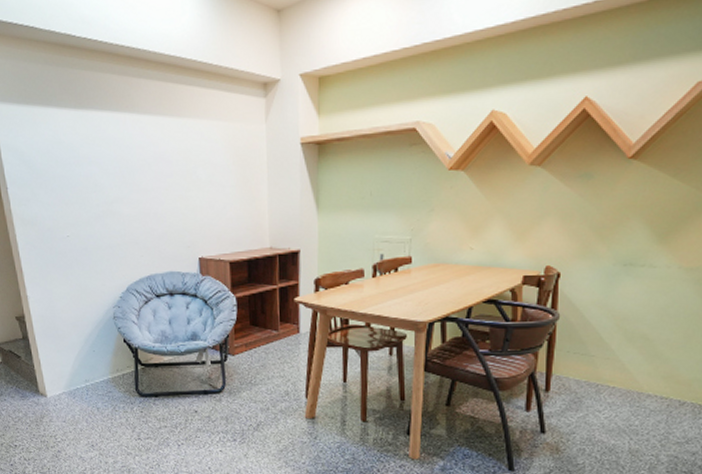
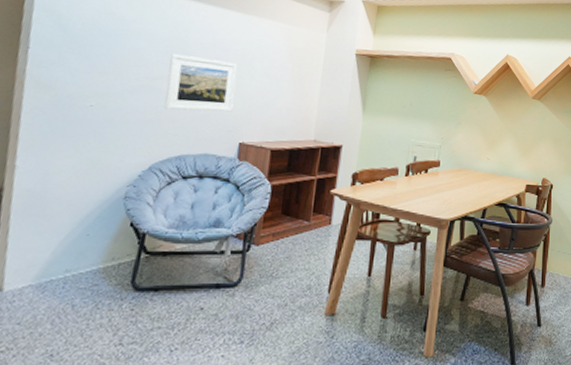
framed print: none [119,173,187,231] -> present [164,53,238,112]

